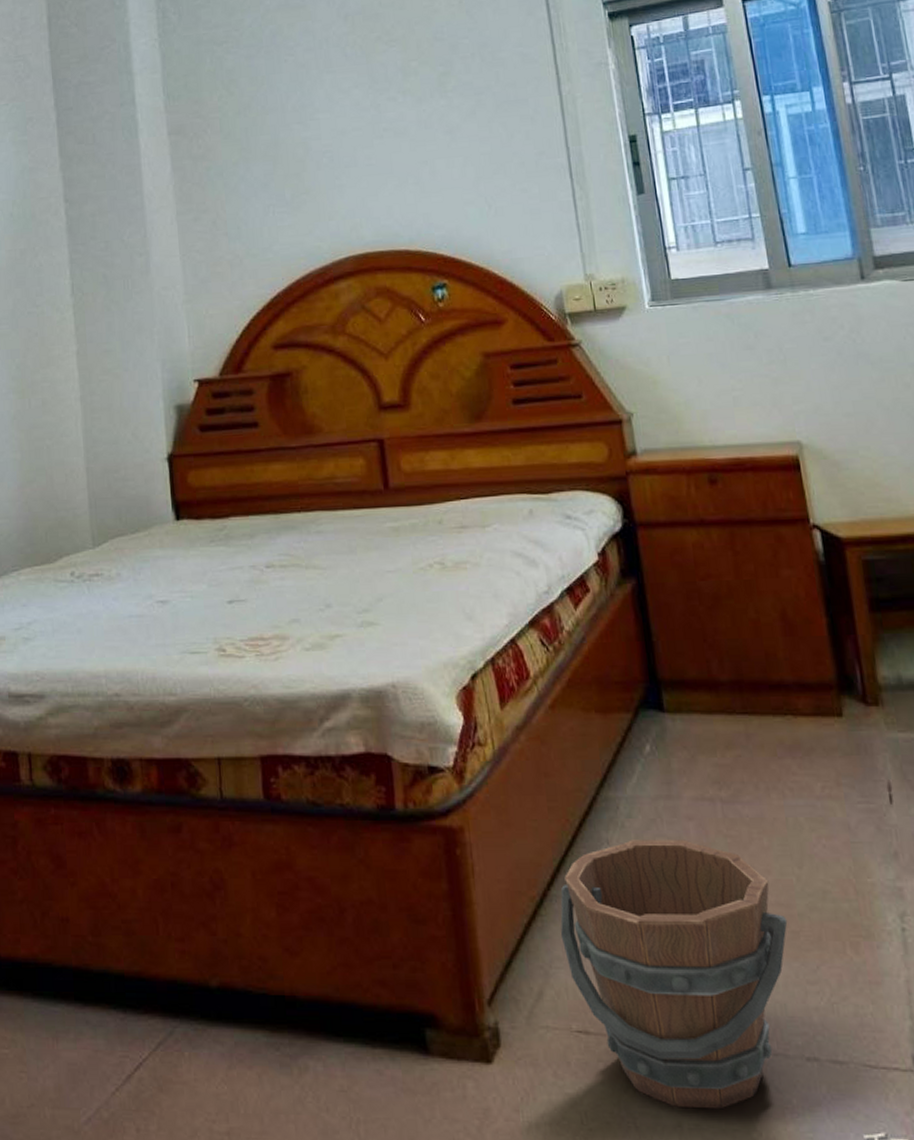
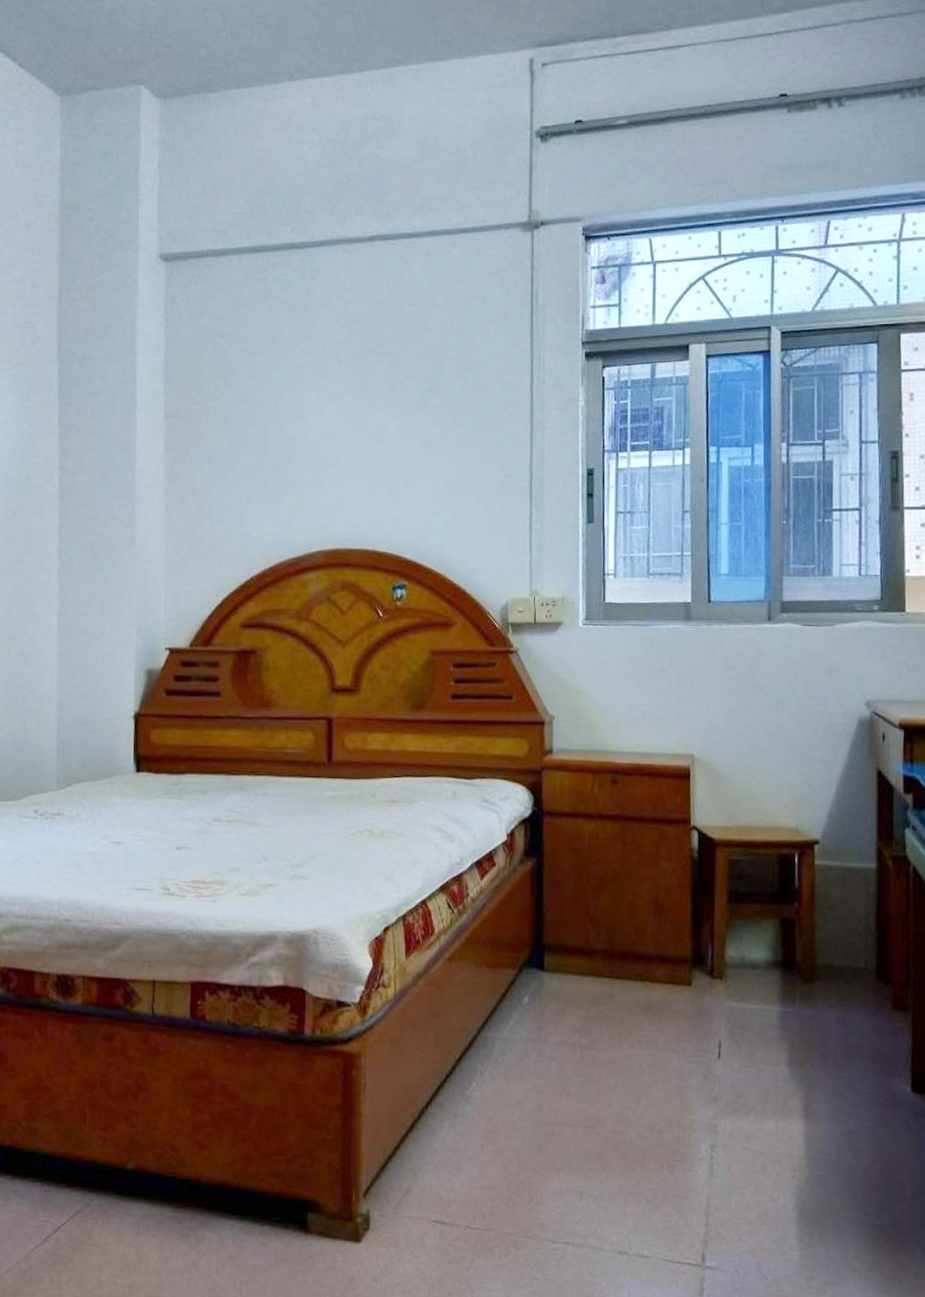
bucket: present [560,839,788,1110] -> none [431,1072,620,1287]

